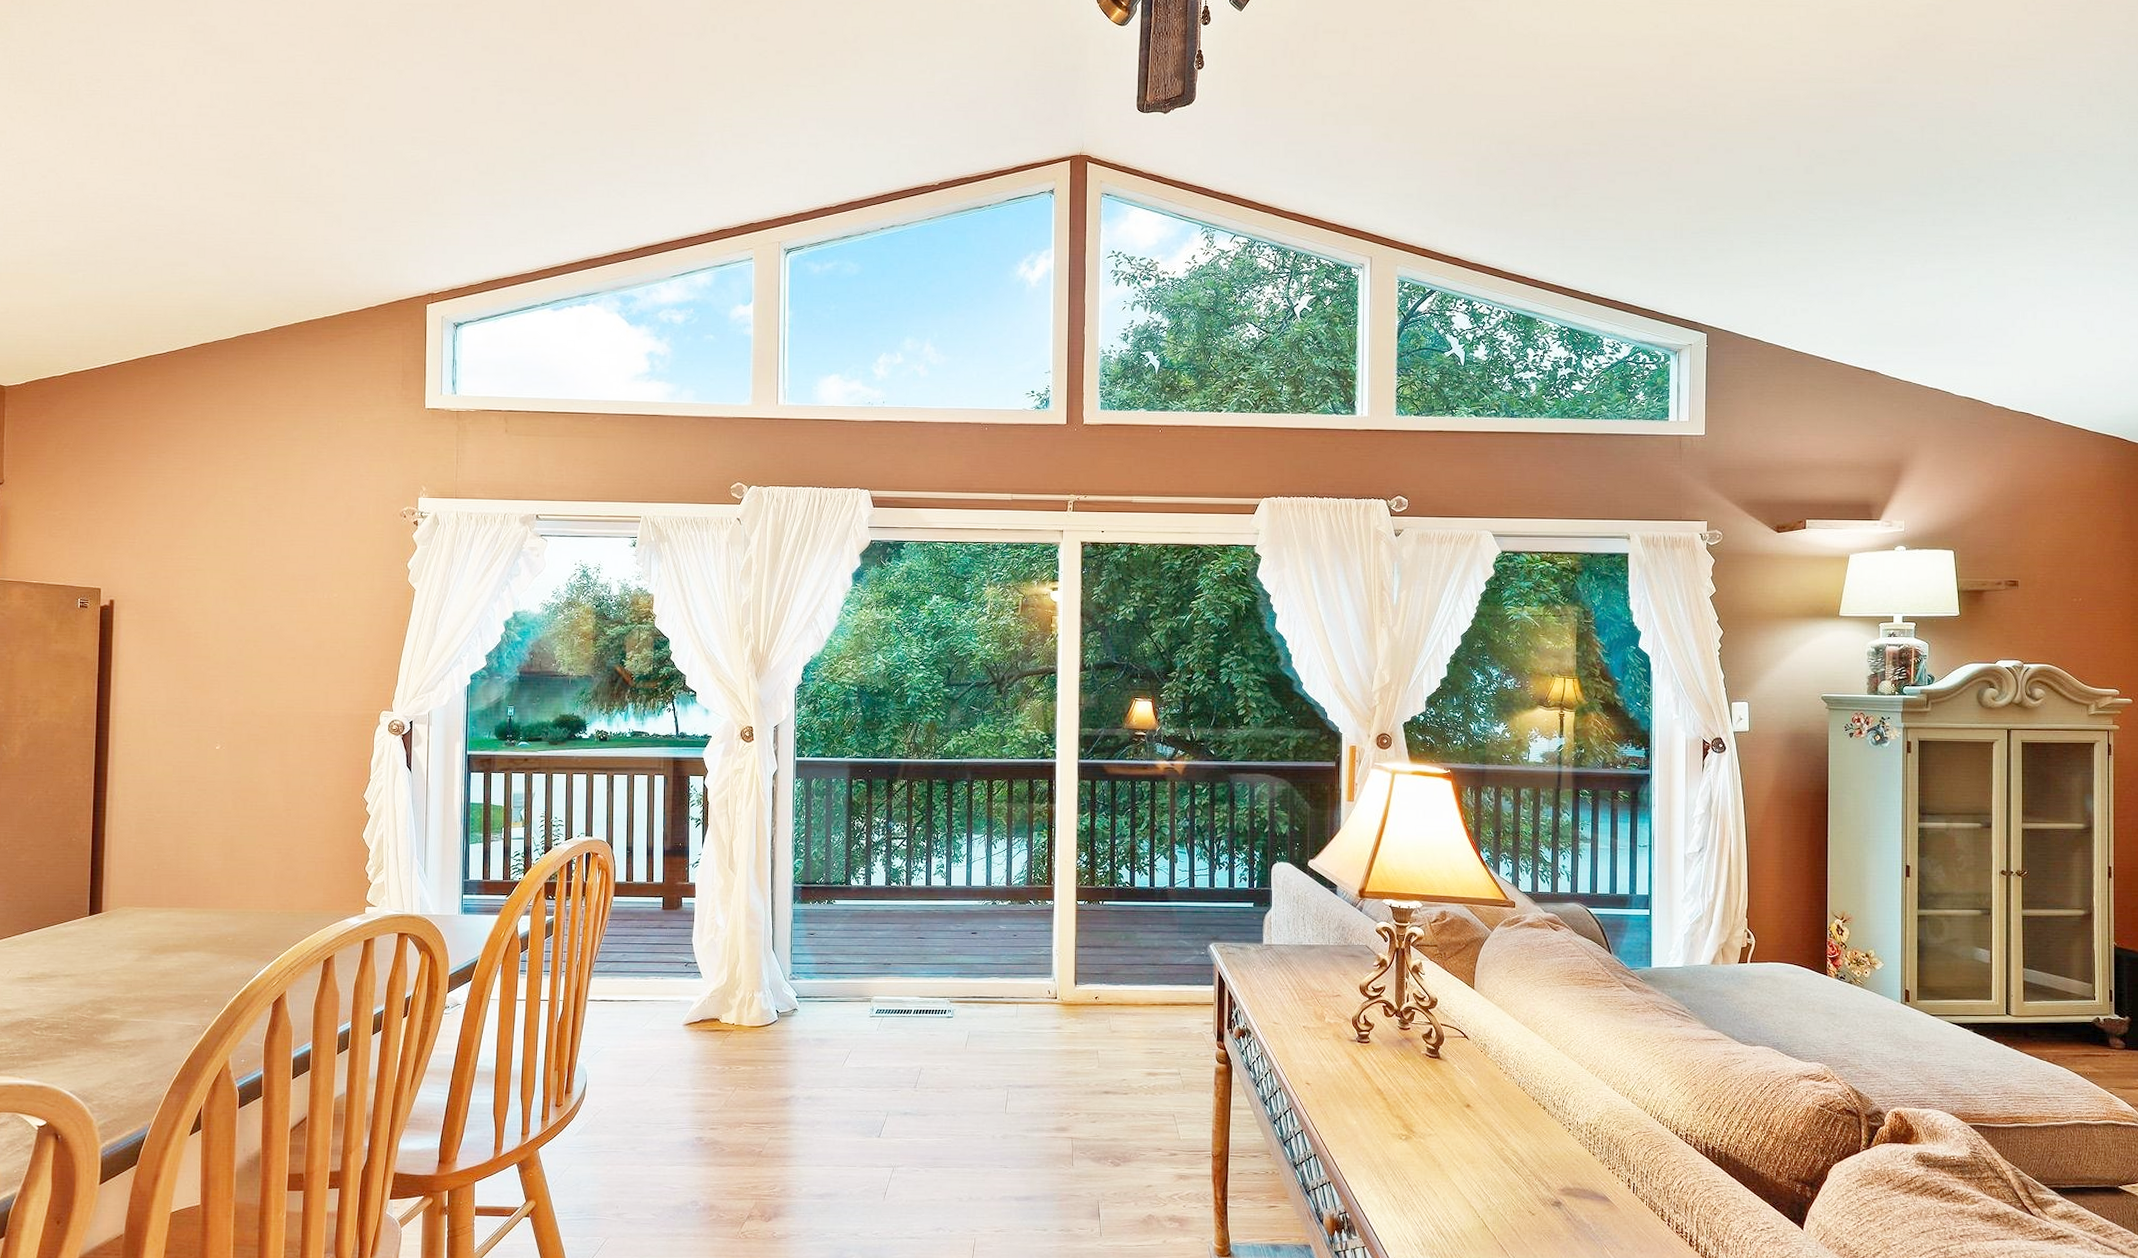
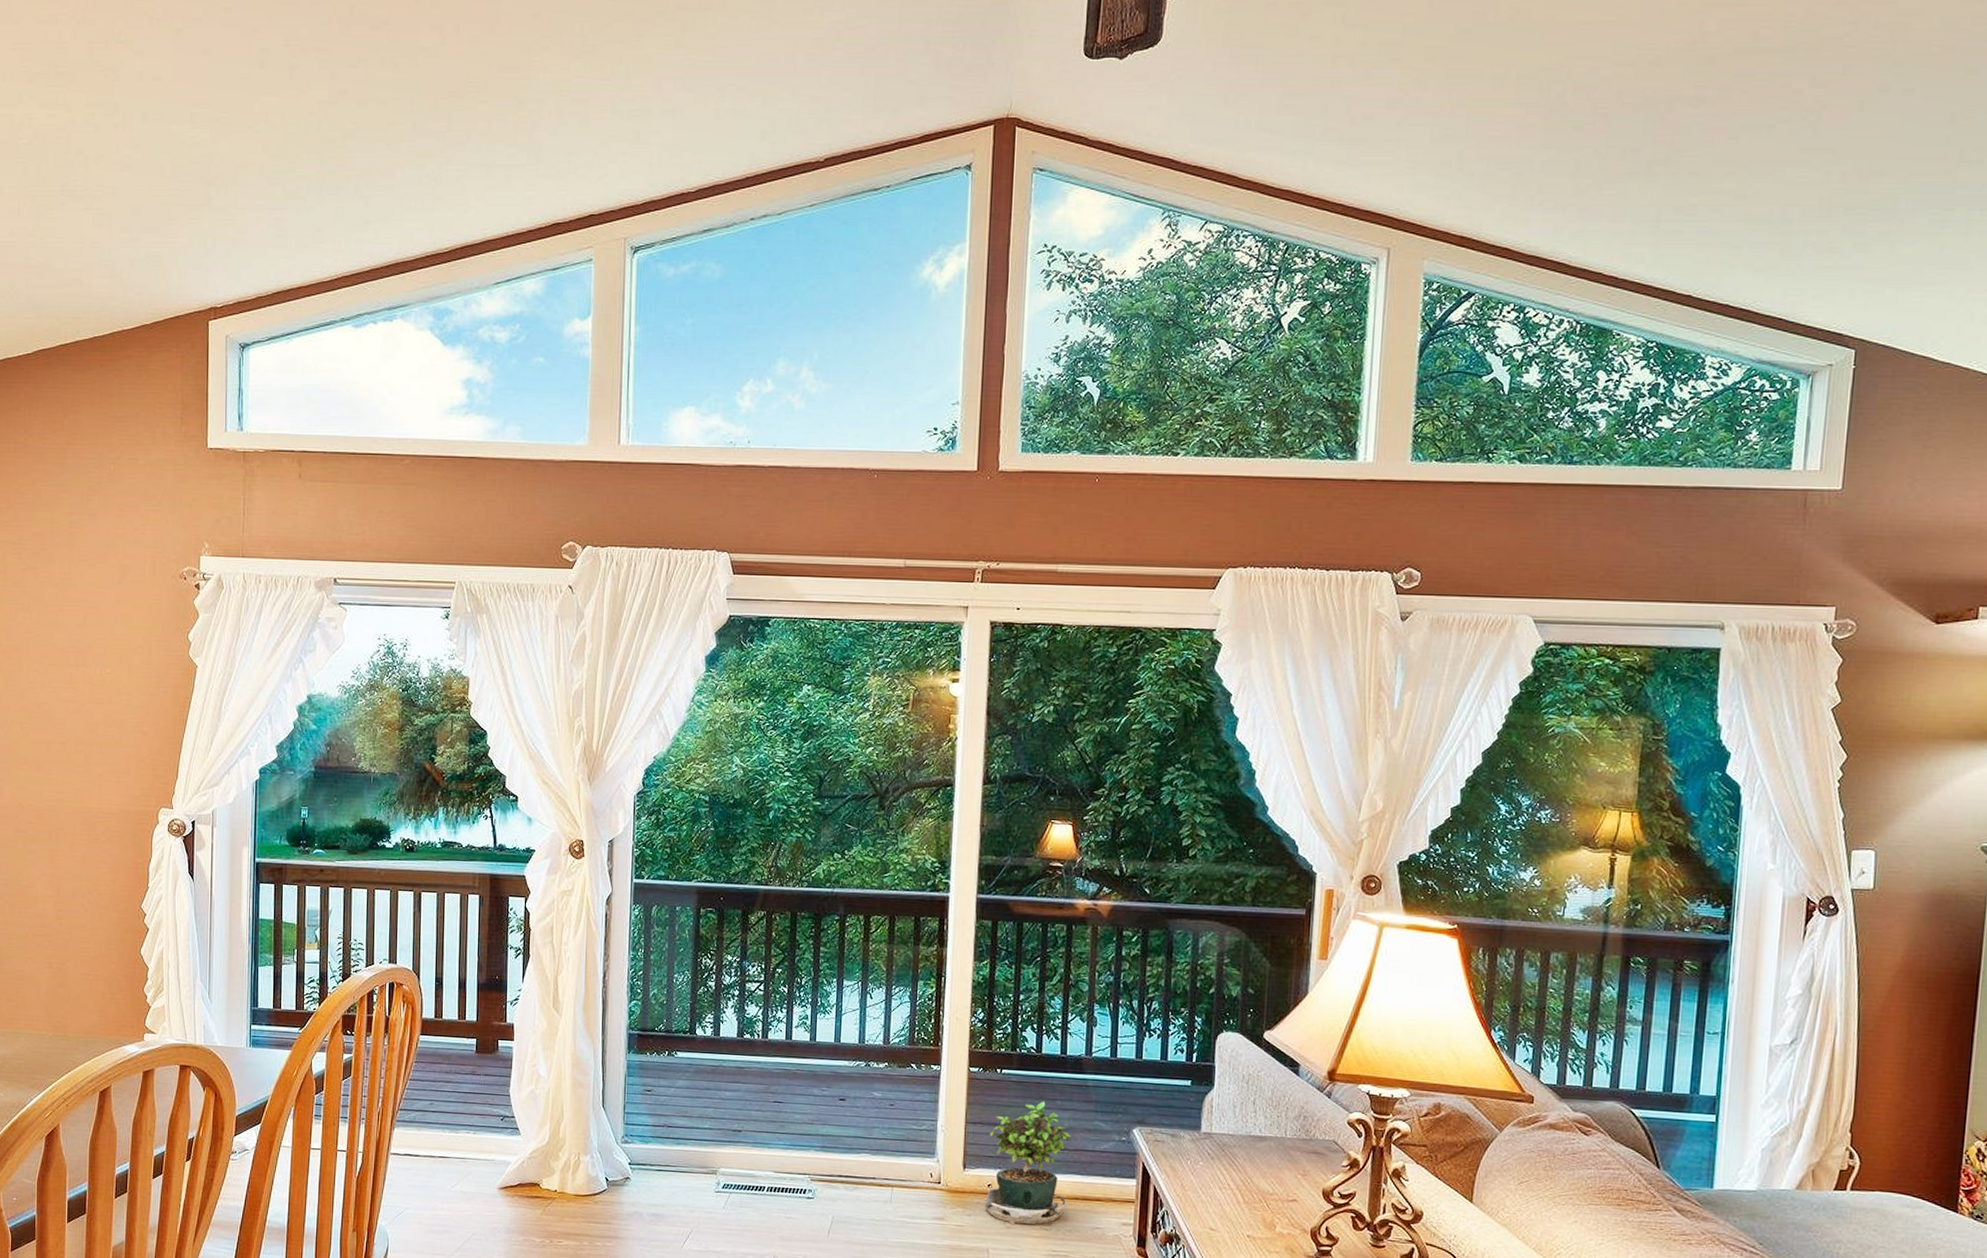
potted plant: none [1092,926,1166,1035] -> present [984,1101,1074,1235]

